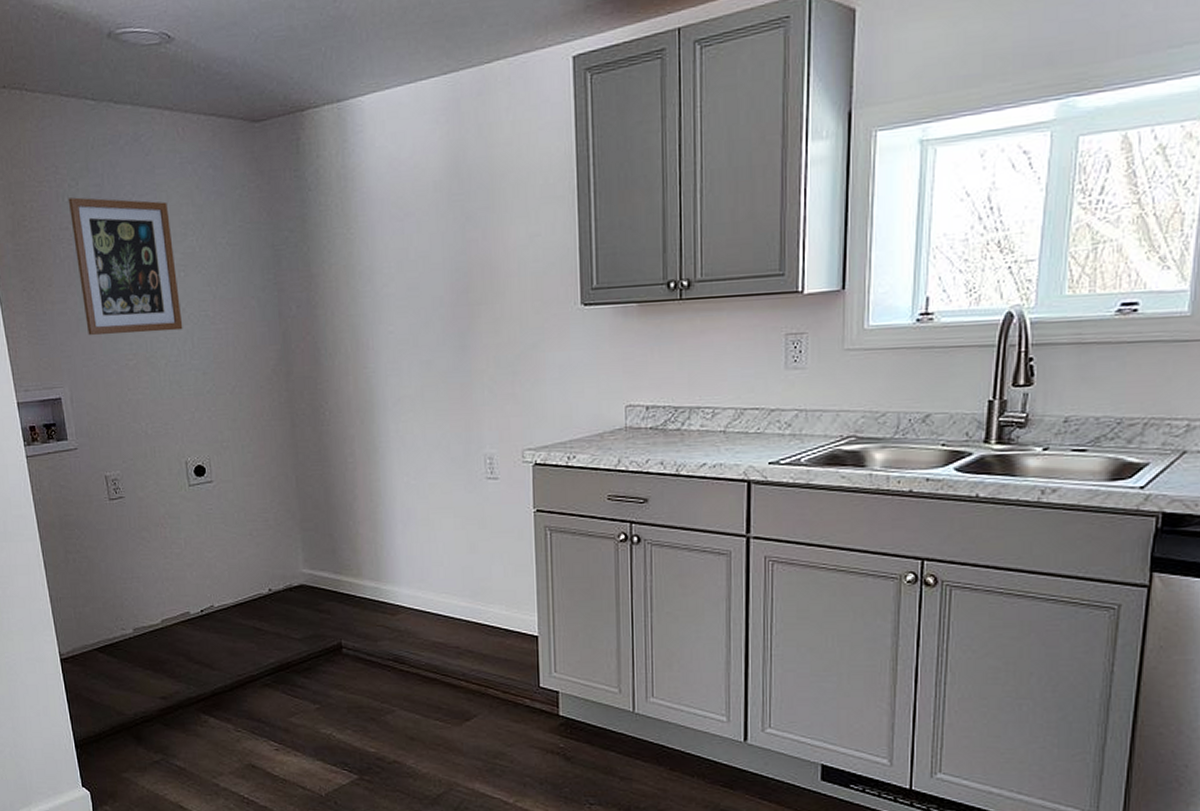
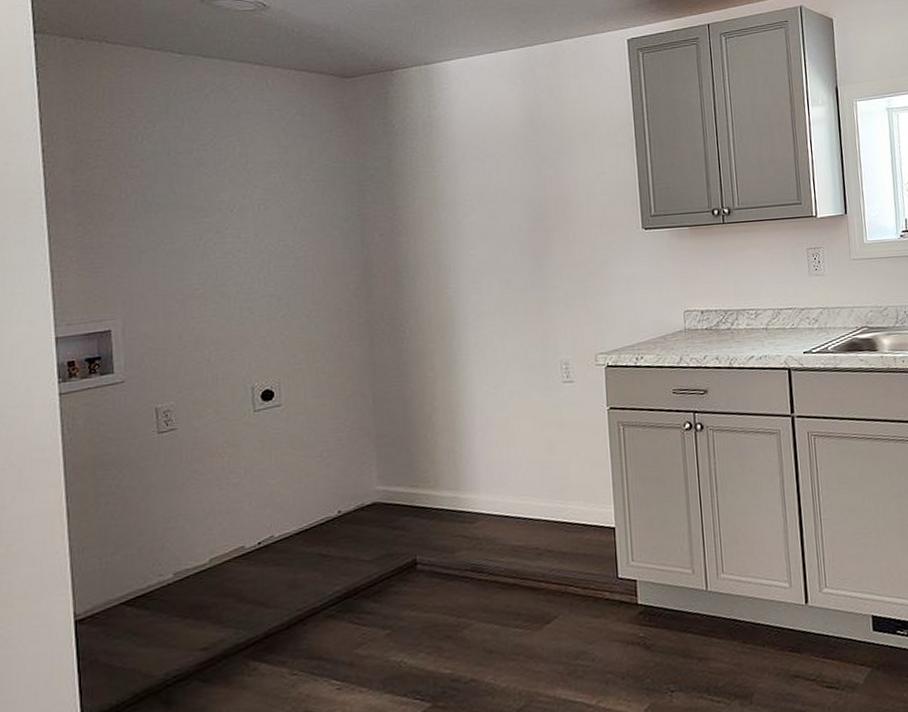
wall art: present [68,197,183,335] -> none [141,138,259,266]

